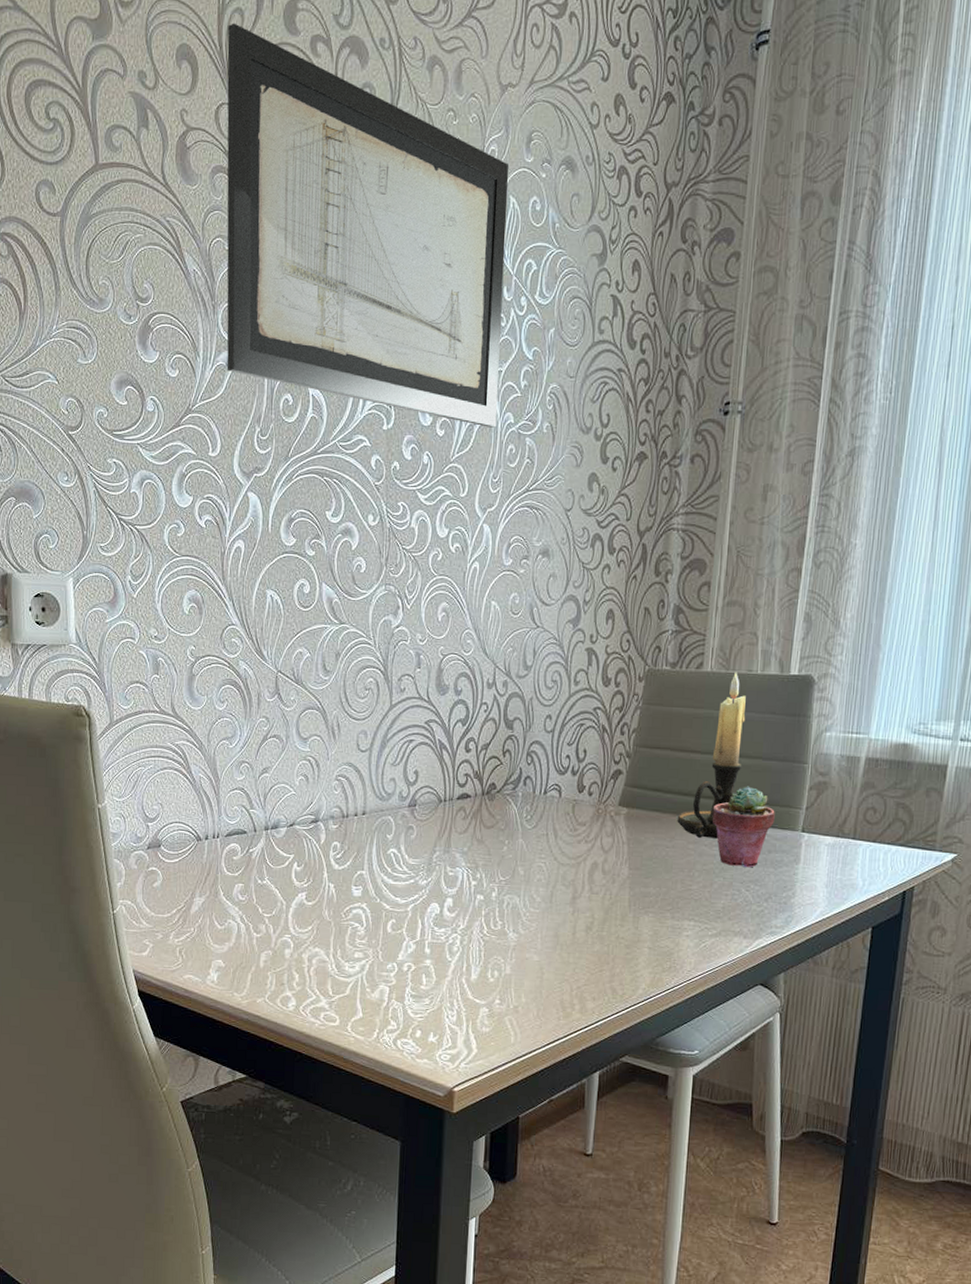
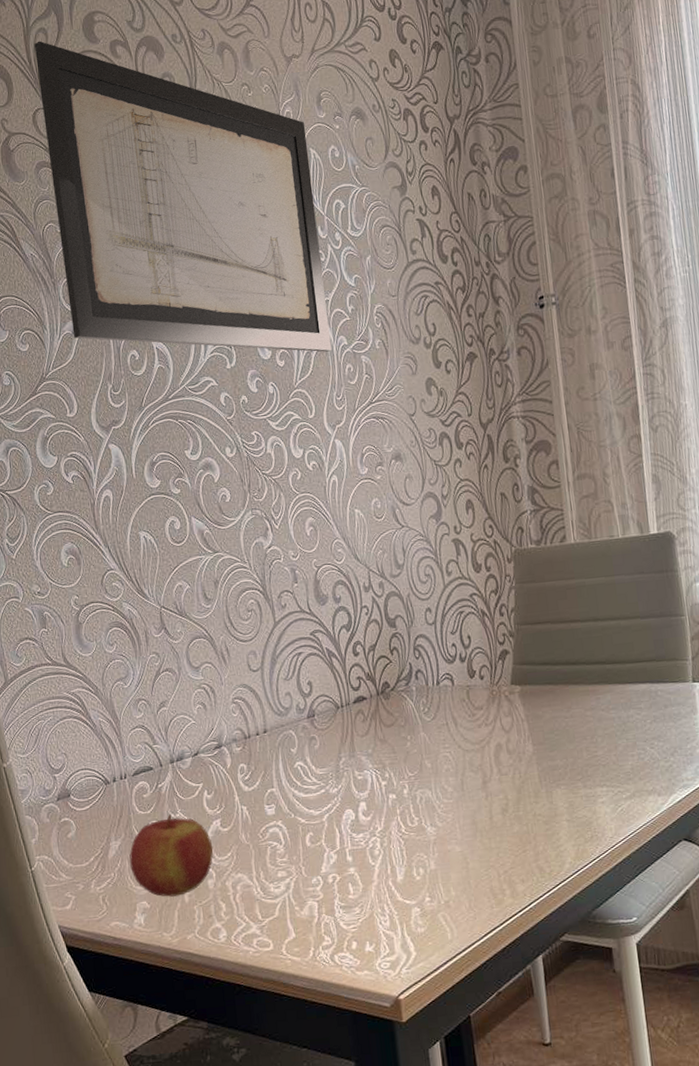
apple: none [211,880,295,960] -> present [129,814,214,897]
candle holder: present [677,672,746,839] -> none [570,539,623,704]
potted succulent: present [712,786,775,868] -> none [602,646,665,726]

